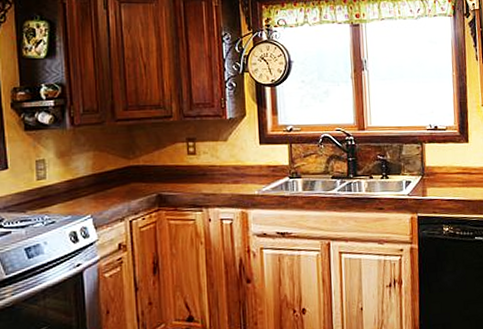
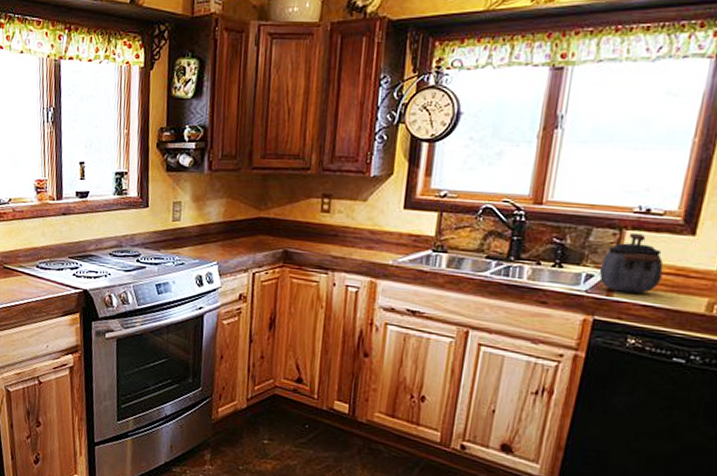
kettle: none [413,145,455,192] -> present [599,232,664,293]

